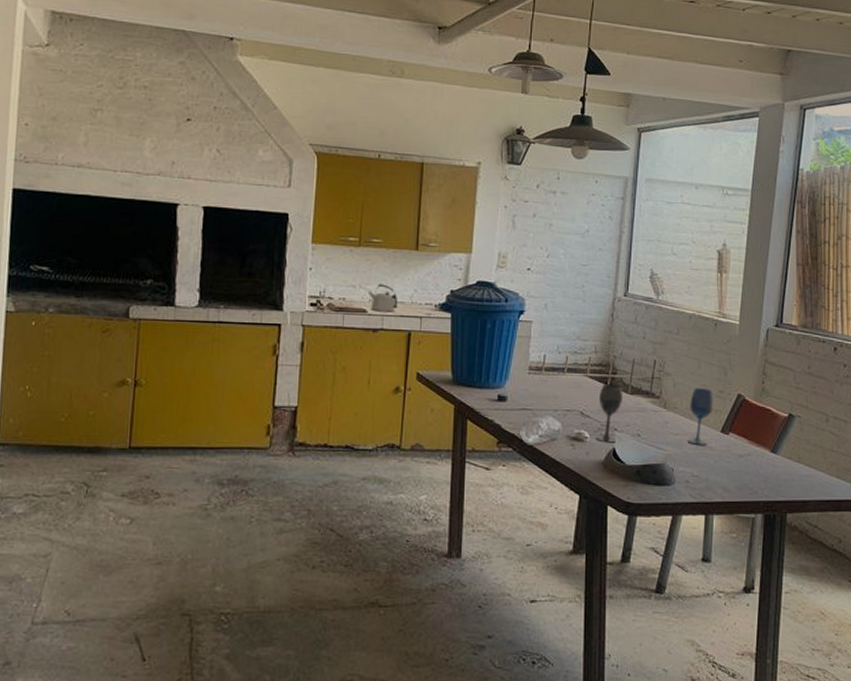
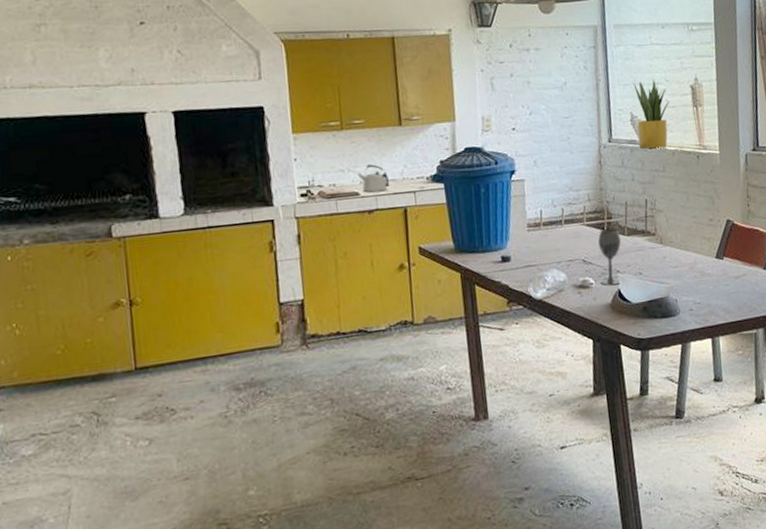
planter: none [655,238,694,310] -> present [633,79,670,150]
wineglass: present [687,388,713,445] -> none [683,219,706,274]

